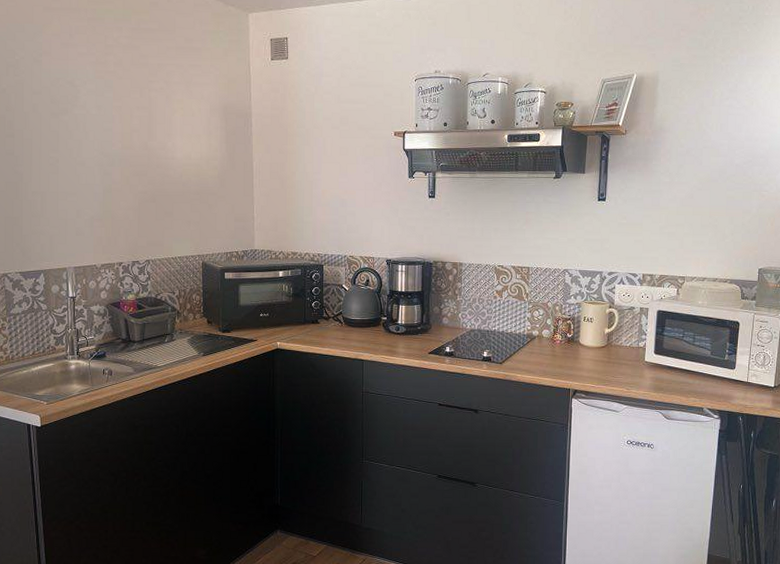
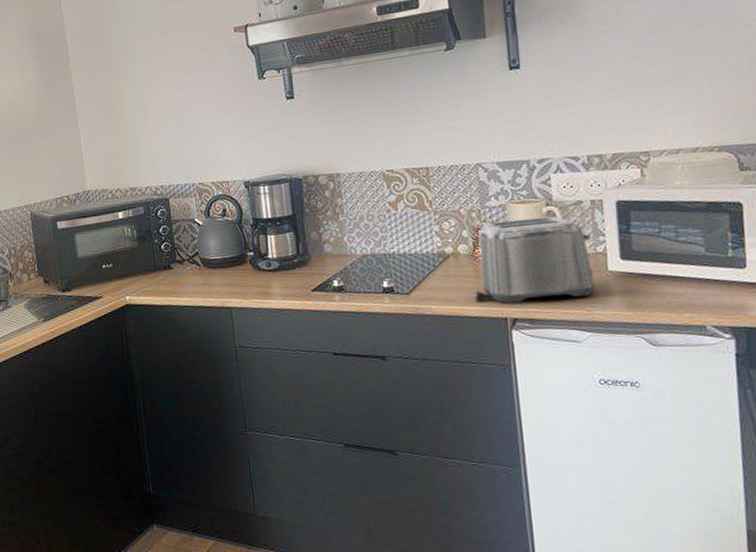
toaster: none [548,315,637,379] -> present [472,216,595,304]

